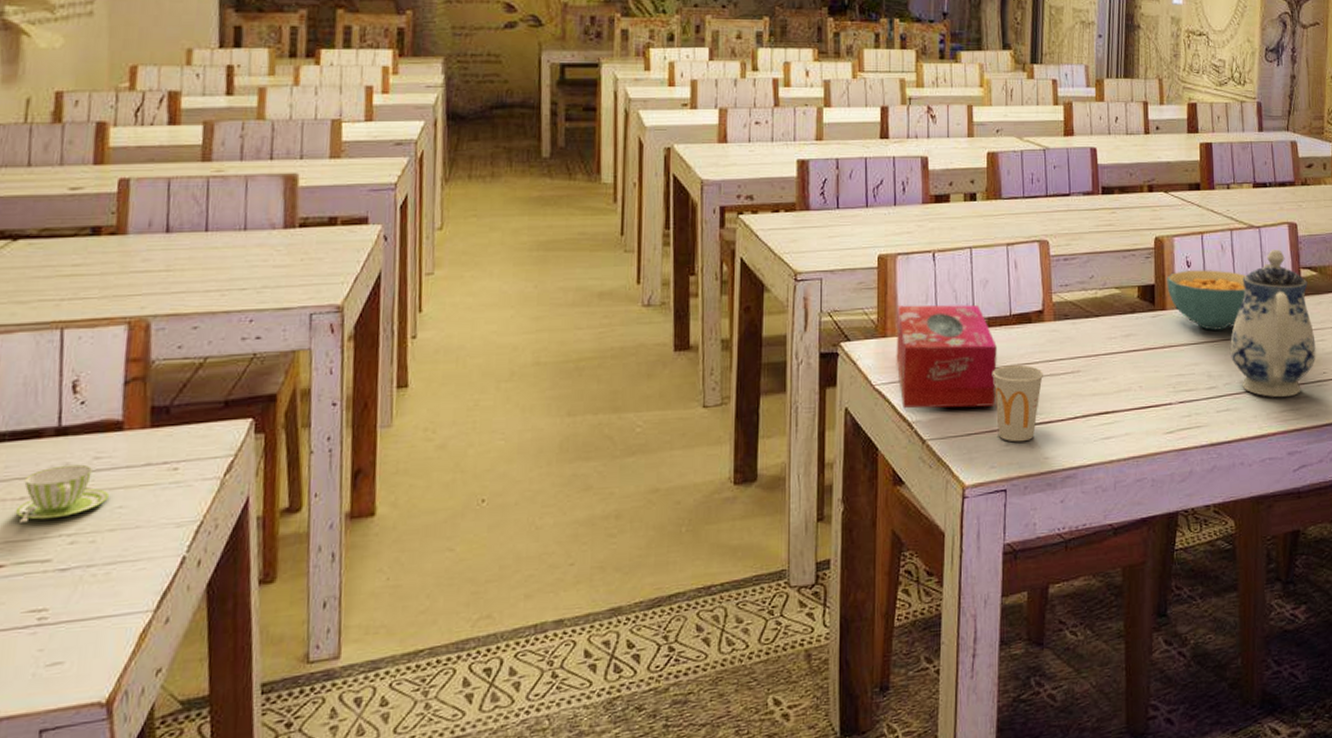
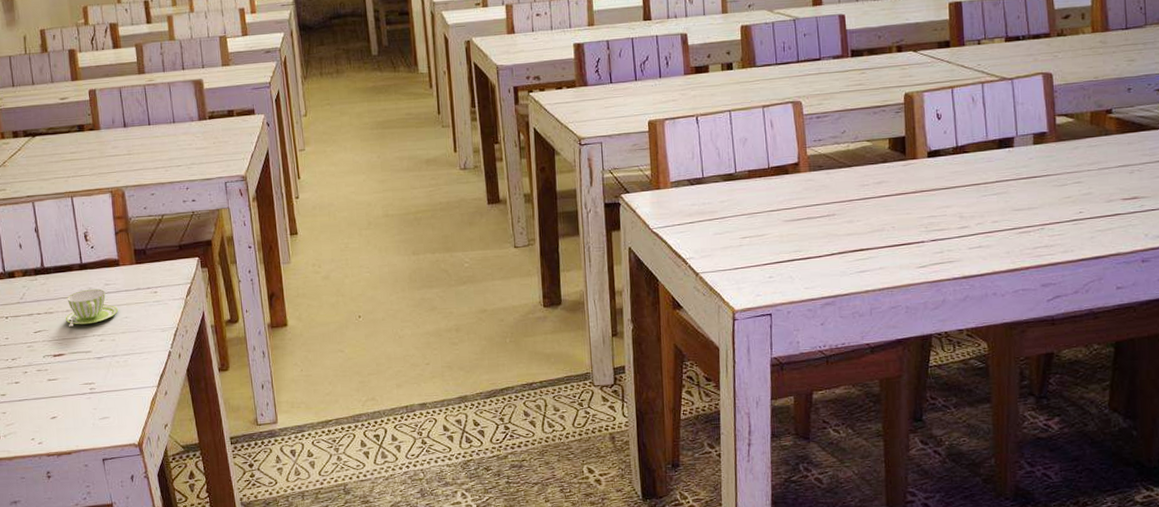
tissue box: present [896,304,997,409] -> none [667,159,759,248]
cup: present [993,365,1044,442] -> none [755,210,802,275]
cereal bowl: present [1167,270,1246,330] -> none [917,121,998,176]
teapot: present [1229,250,1316,398] -> none [981,99,1072,236]

